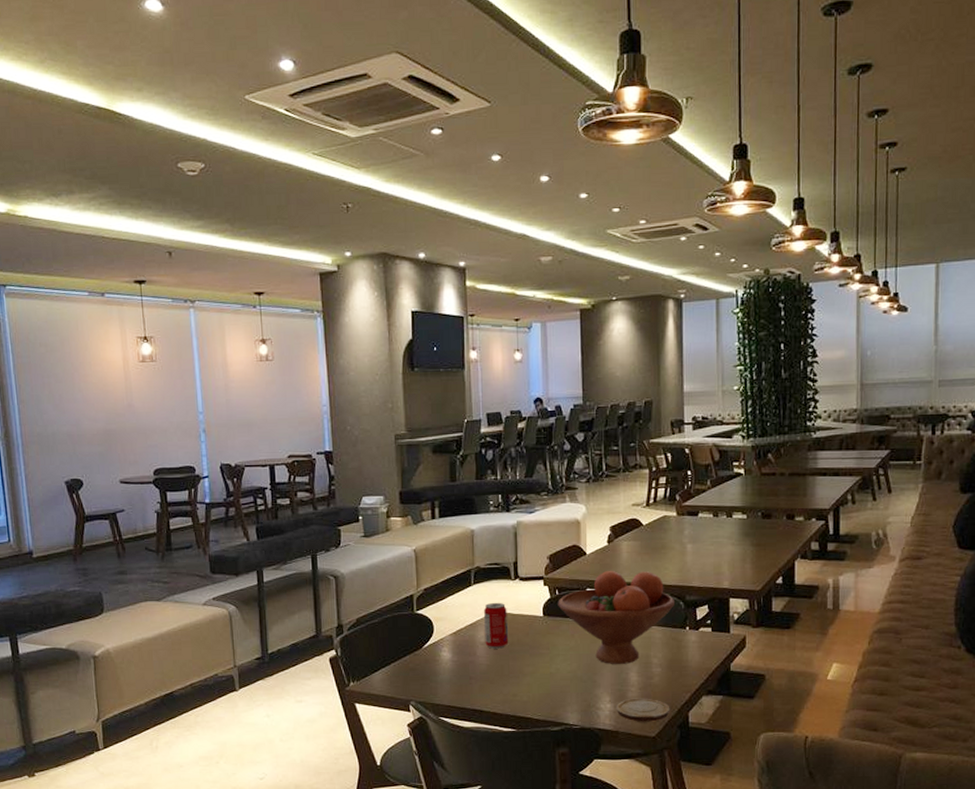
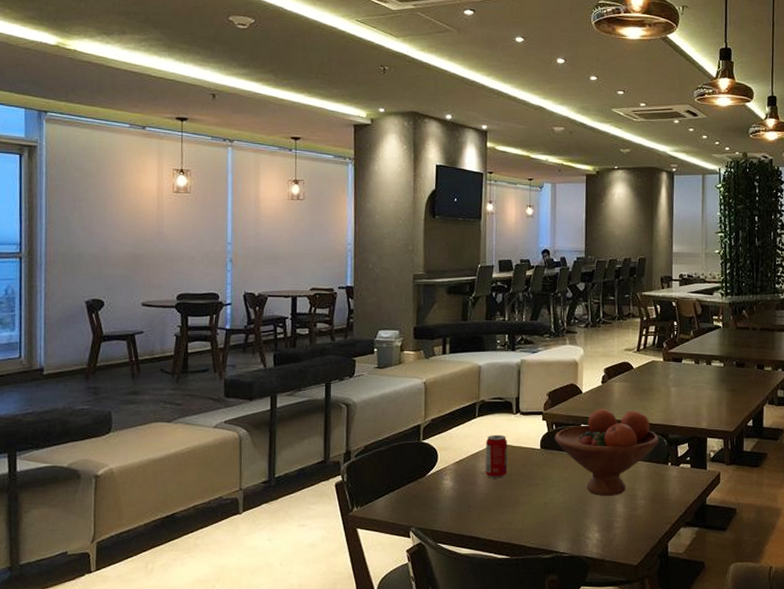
wood slice: present [616,698,670,723] -> none [603,528,652,552]

